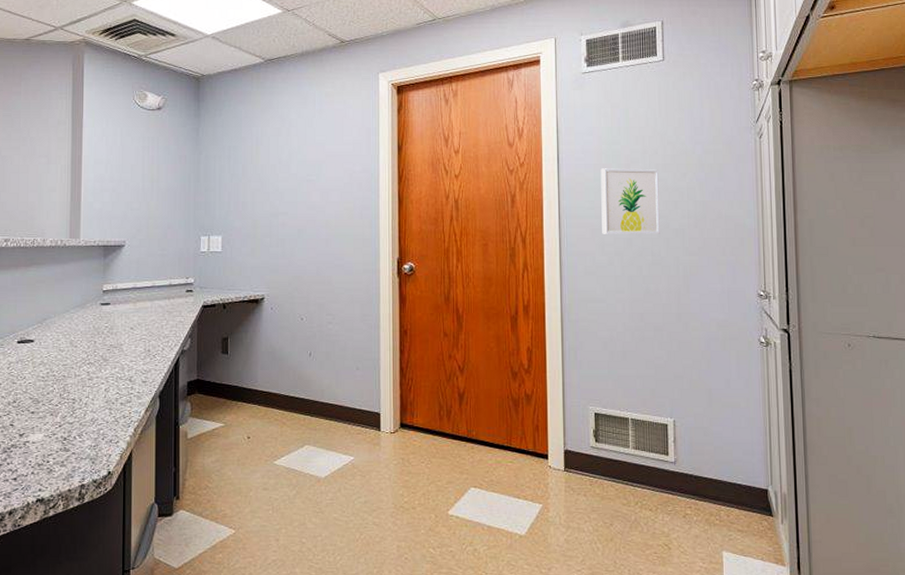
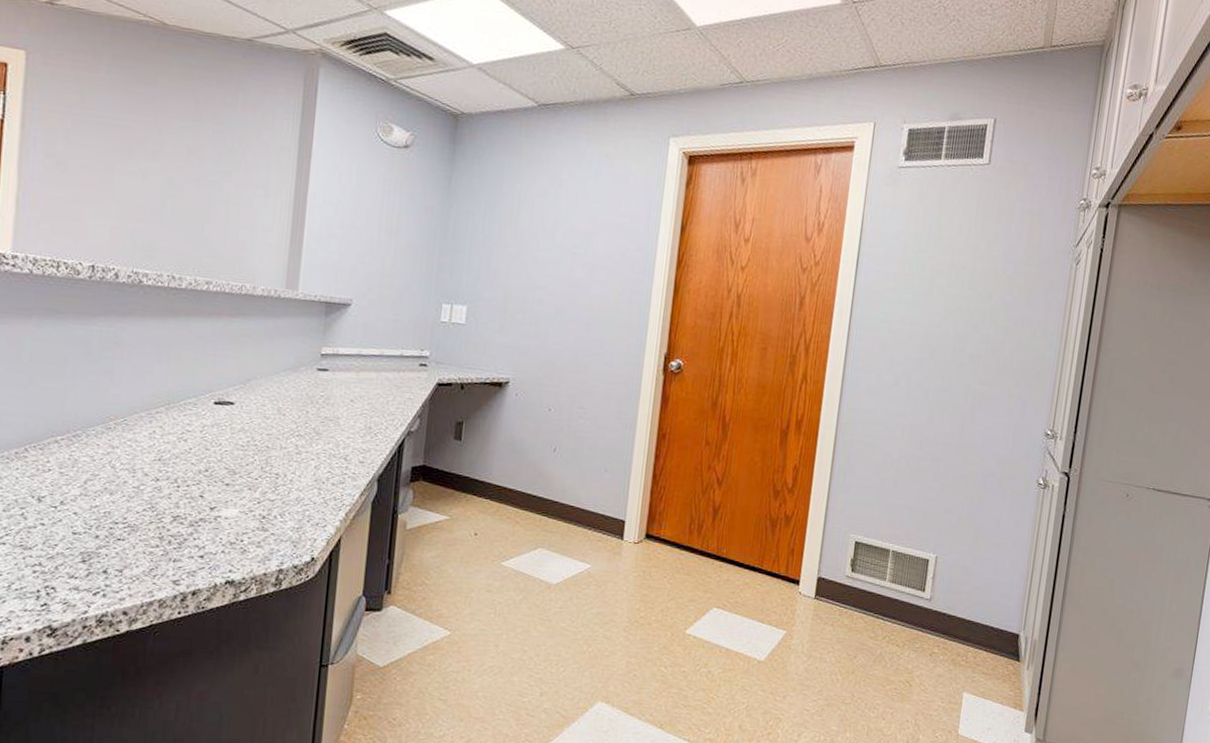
wall art: present [600,168,660,234] -> none [892,278,964,358]

